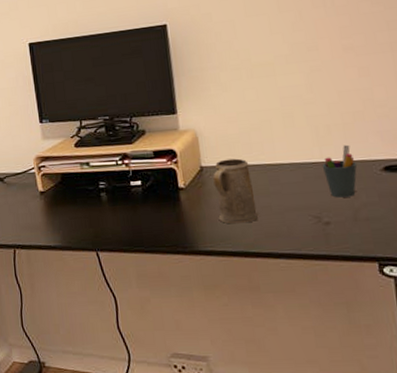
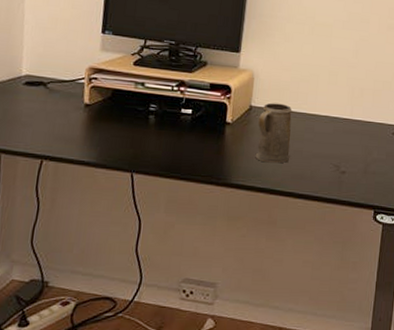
pen holder: present [322,144,357,198] -> none [350,108,376,152]

